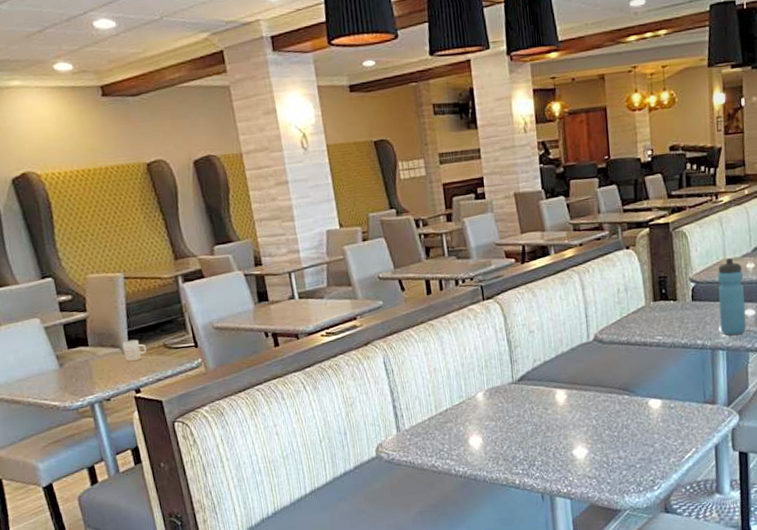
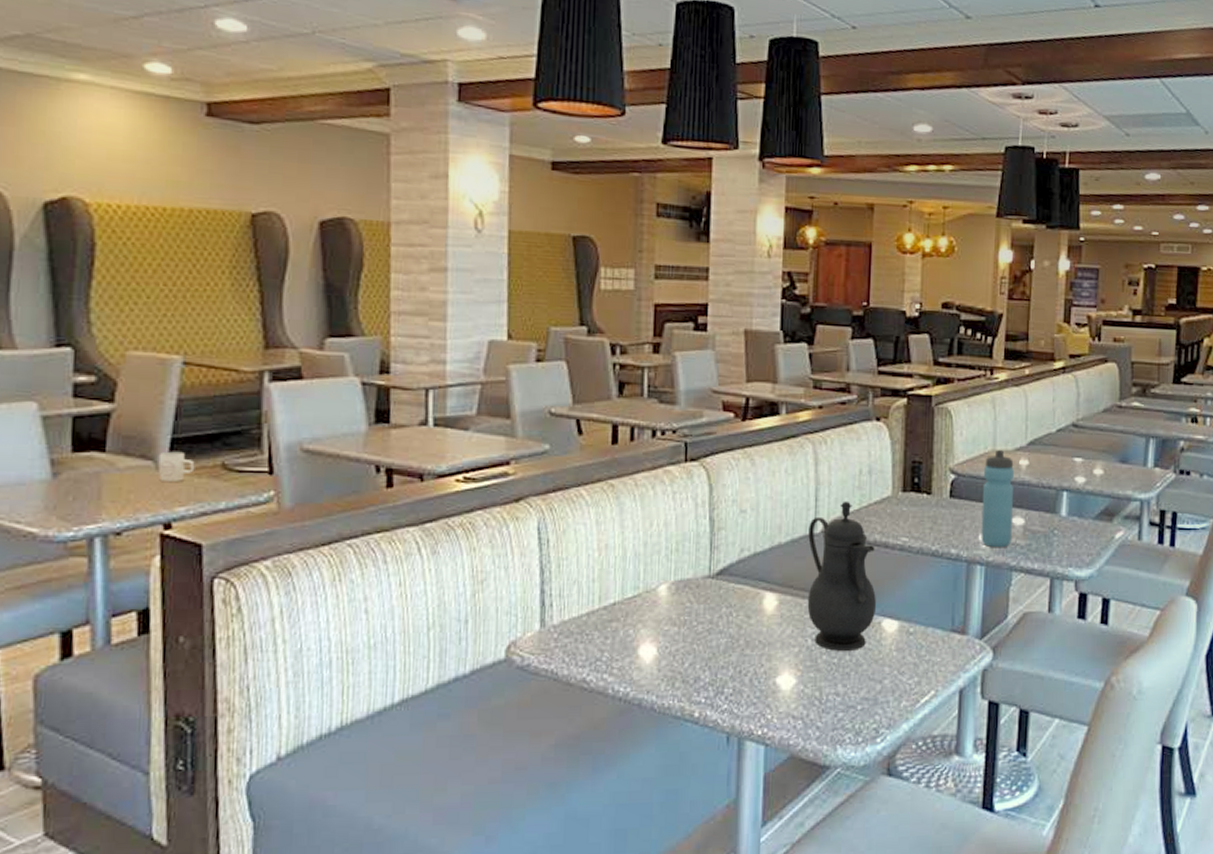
coffeepot: none [583,314,643,427] -> present [807,501,877,651]

